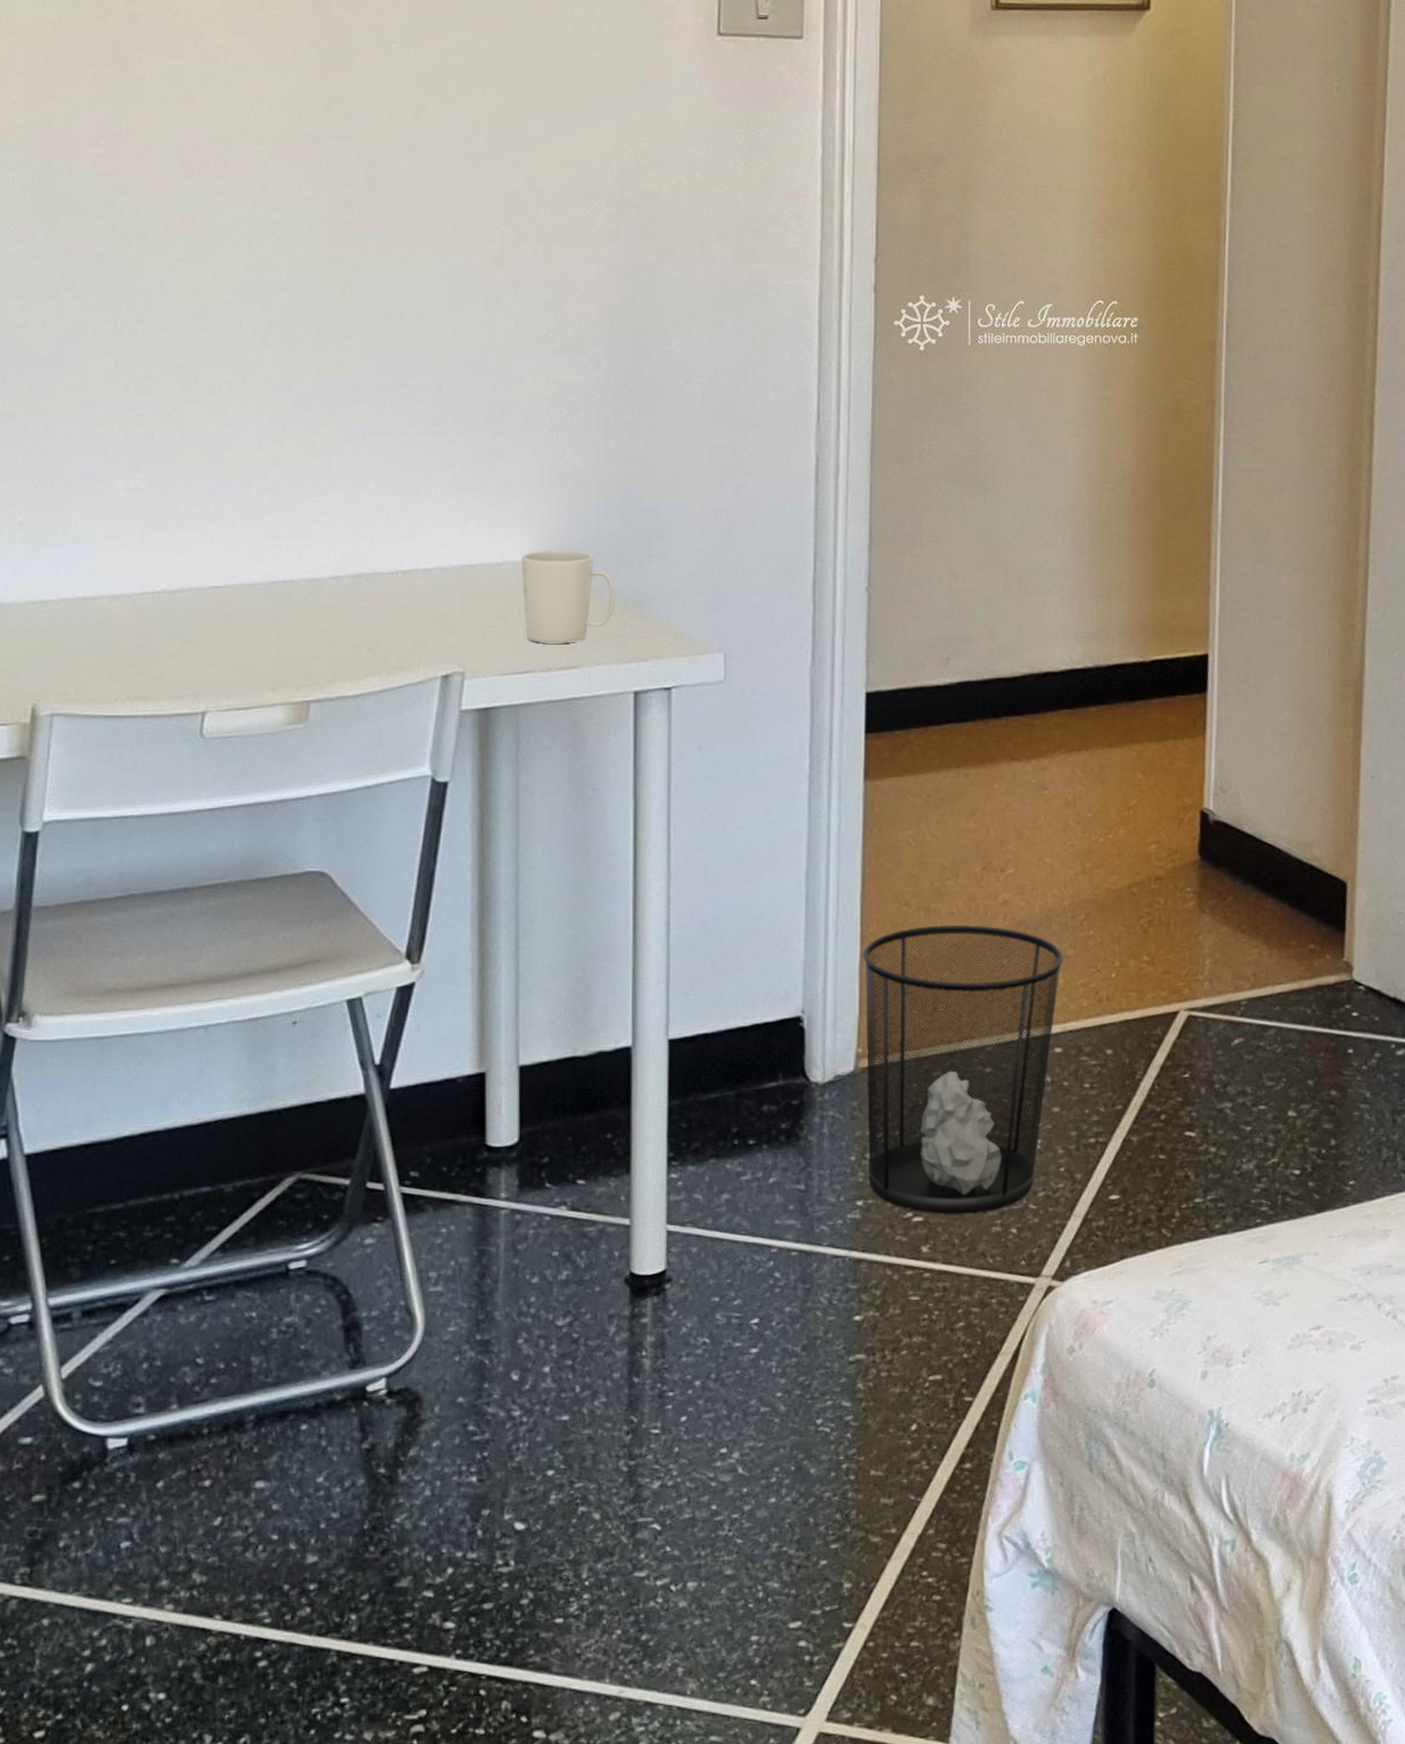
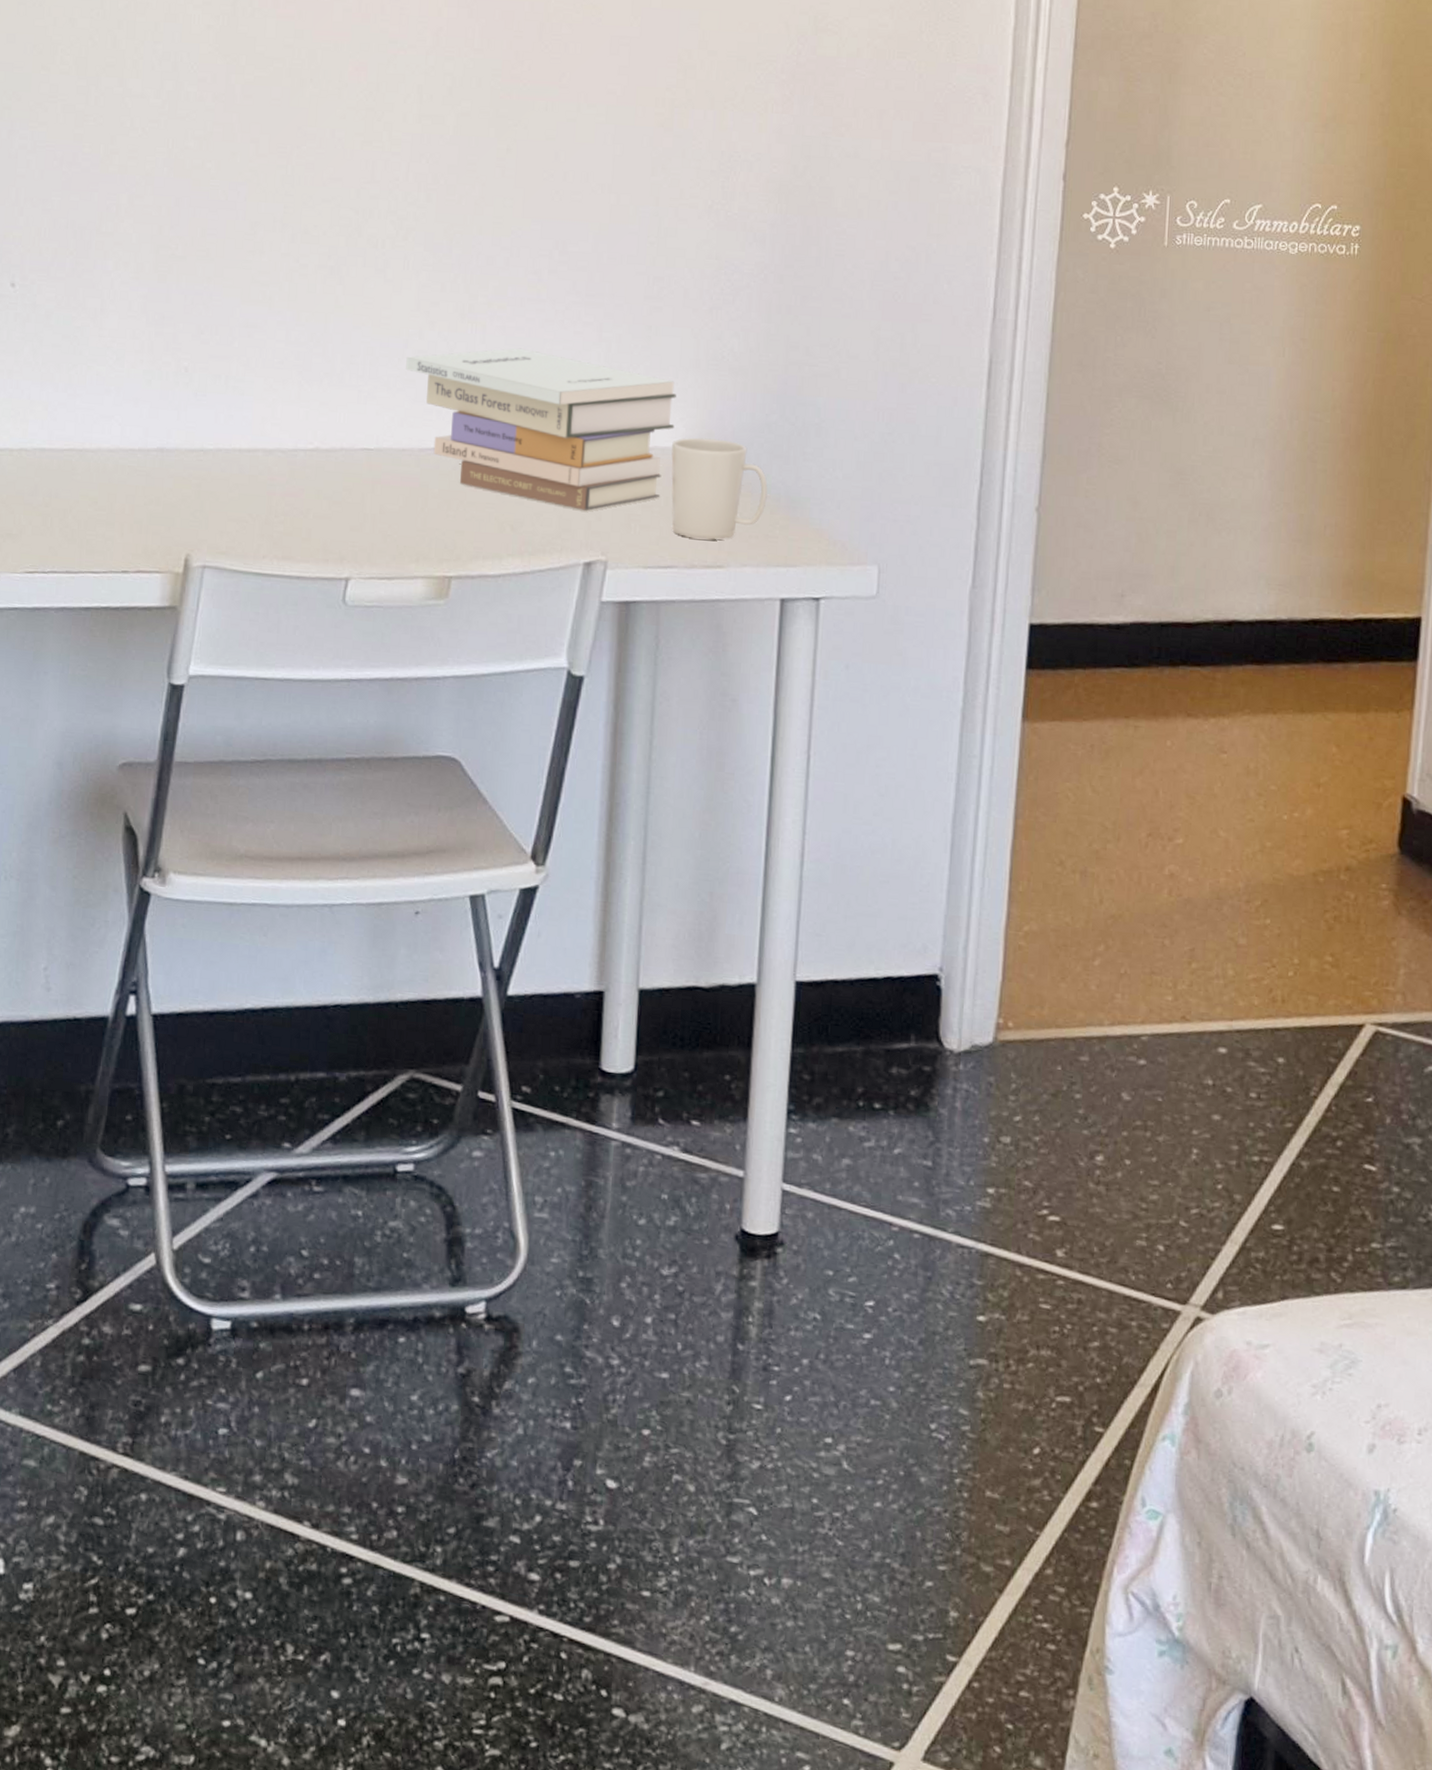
books: none [251,479,523,628] -> present [406,348,676,512]
waste bin: present [862,925,1064,1214] -> none [1002,891,1235,1222]

